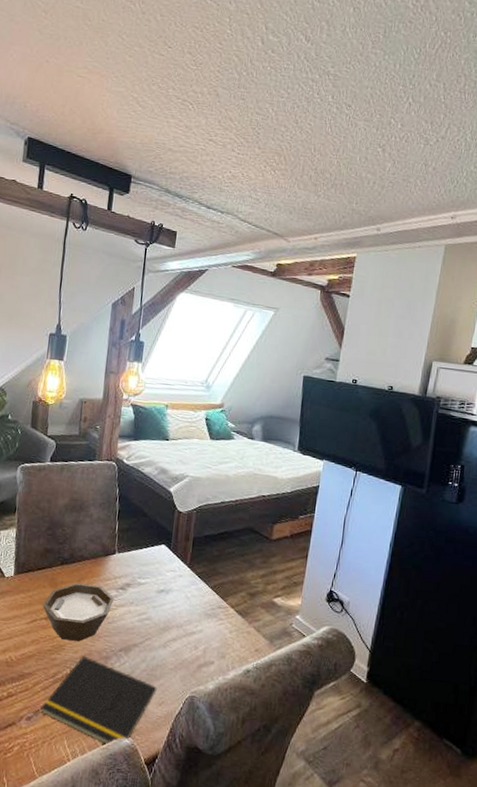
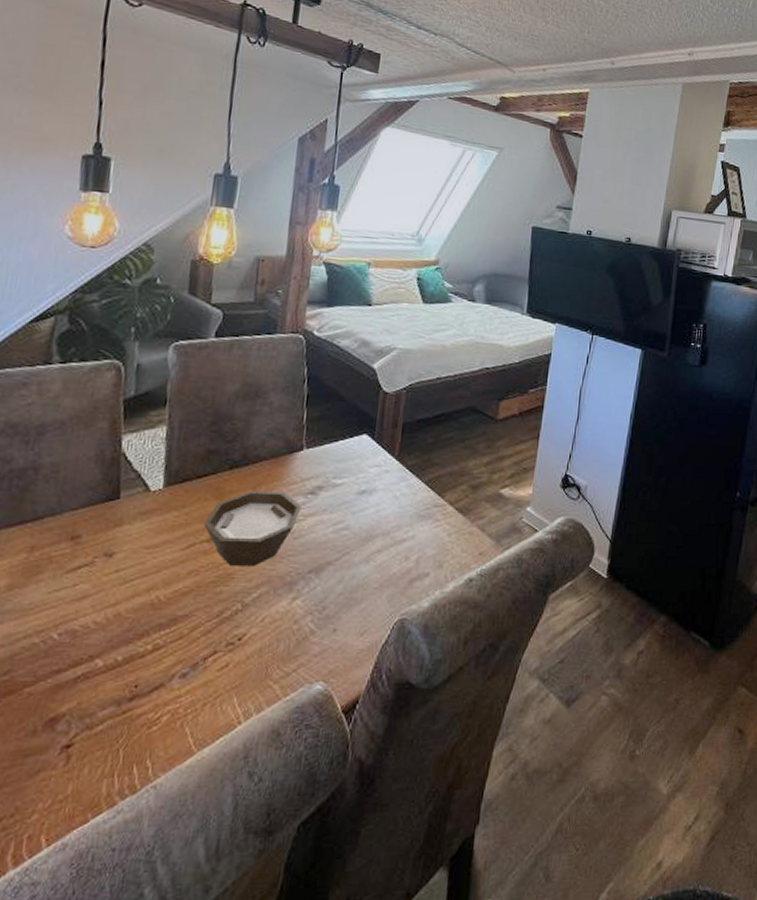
notepad: present [41,655,157,746] -> none [200,584,358,697]

